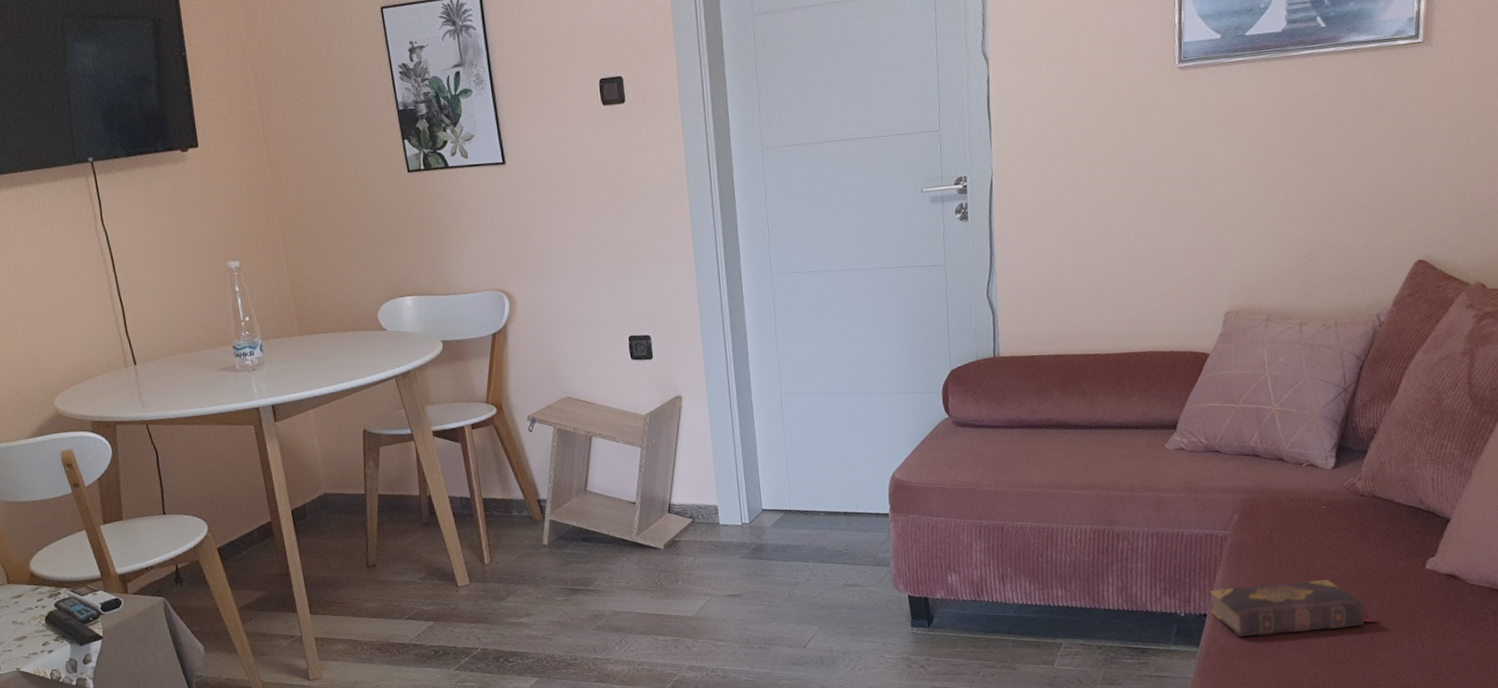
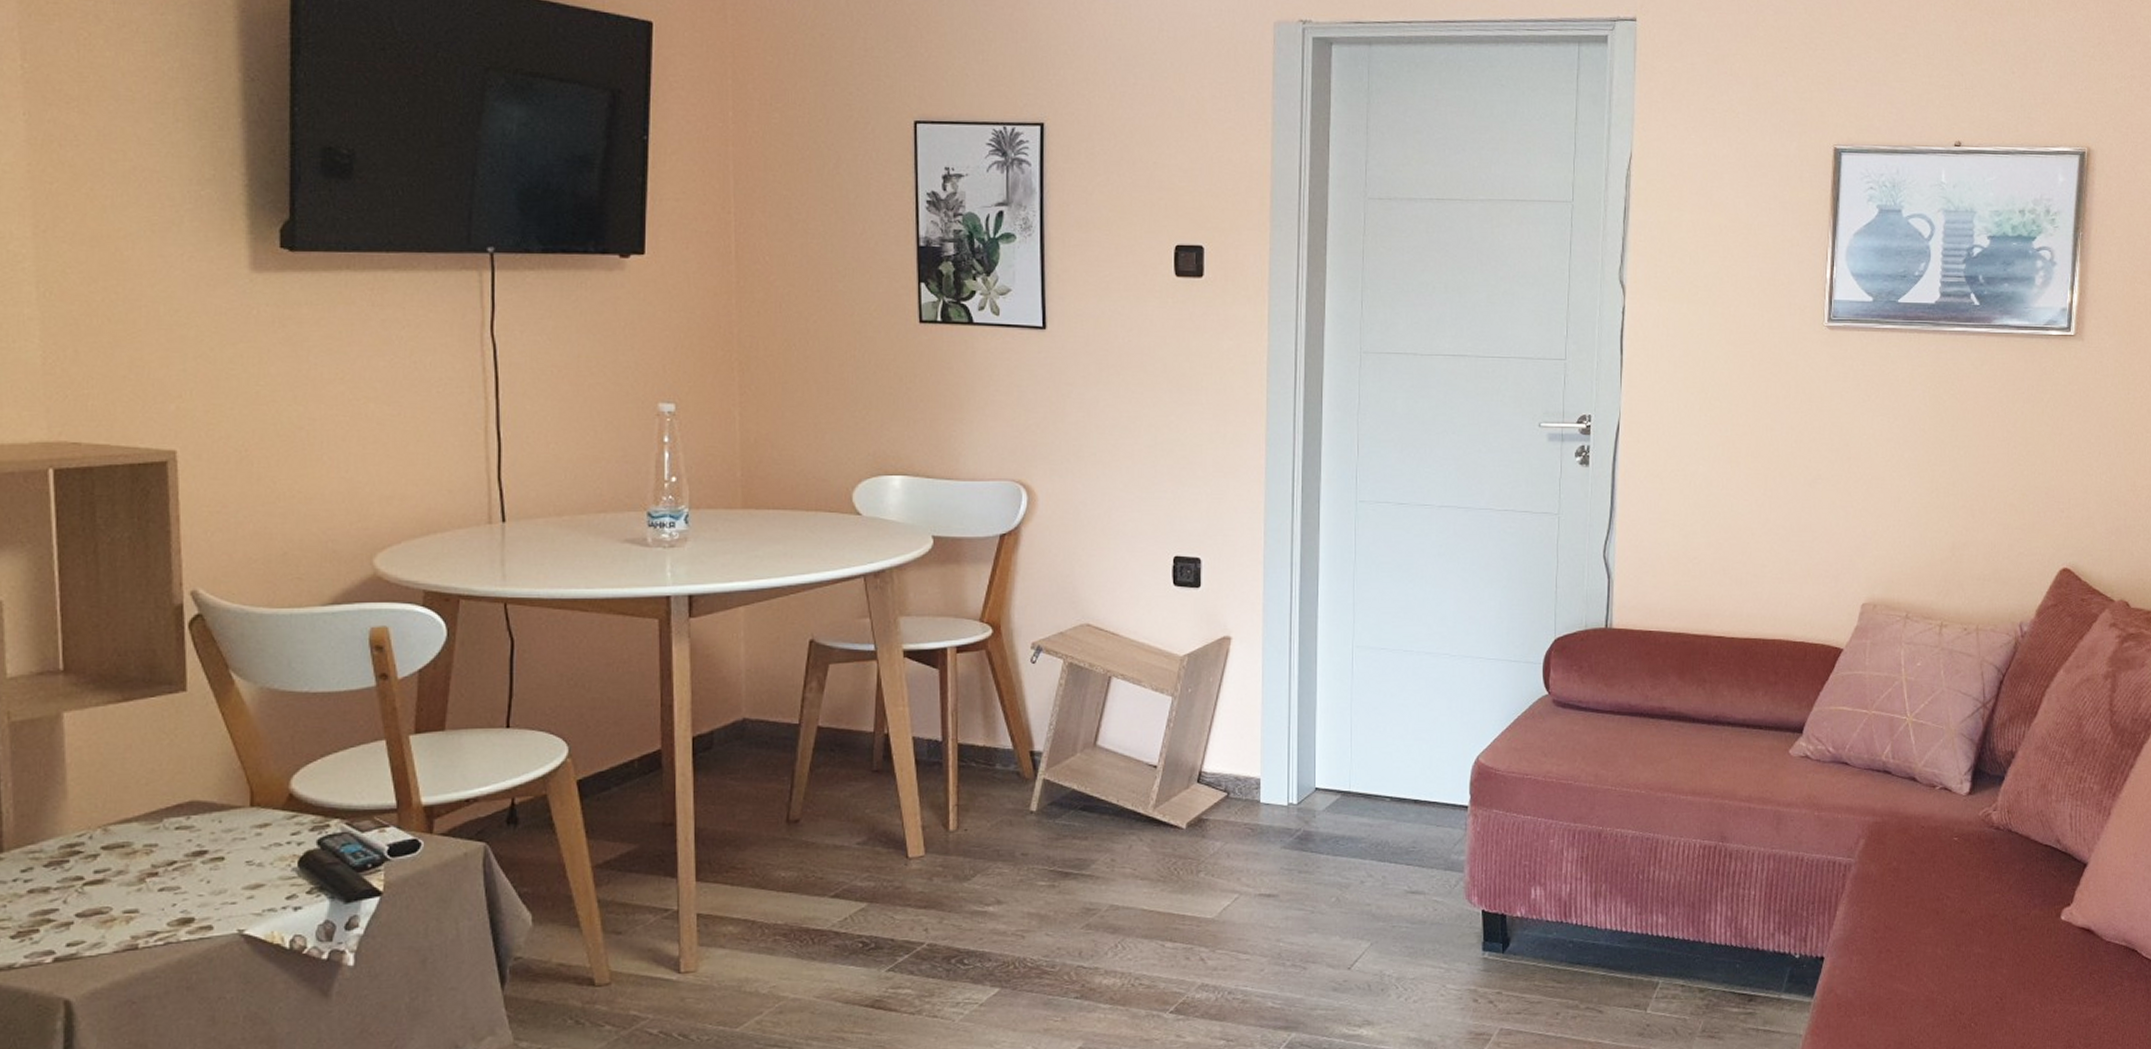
book: present [1209,579,1379,638] -> none [1827,925,2010,989]

